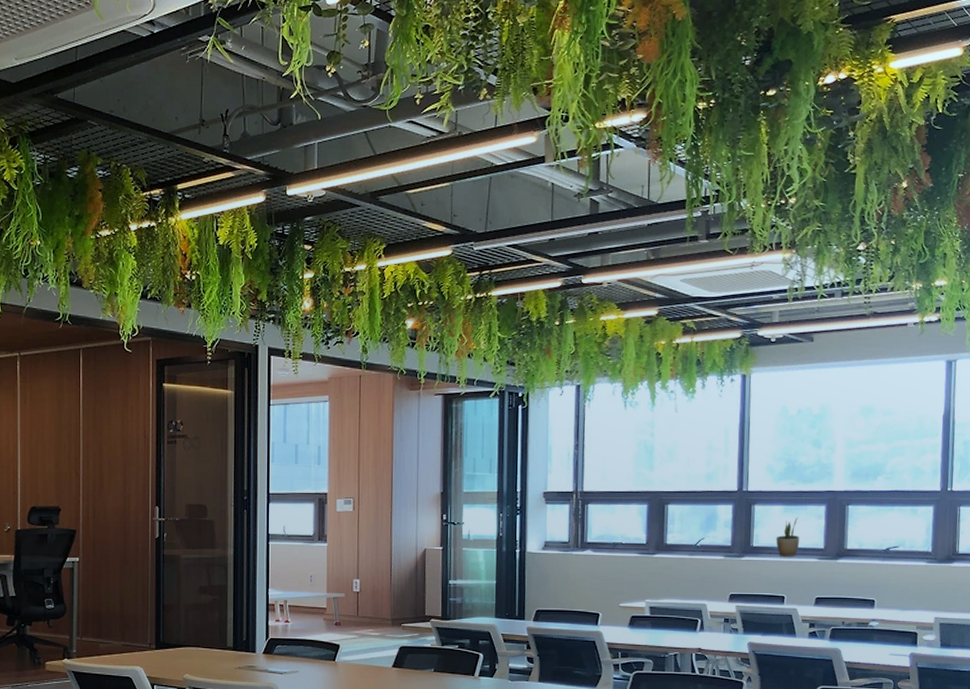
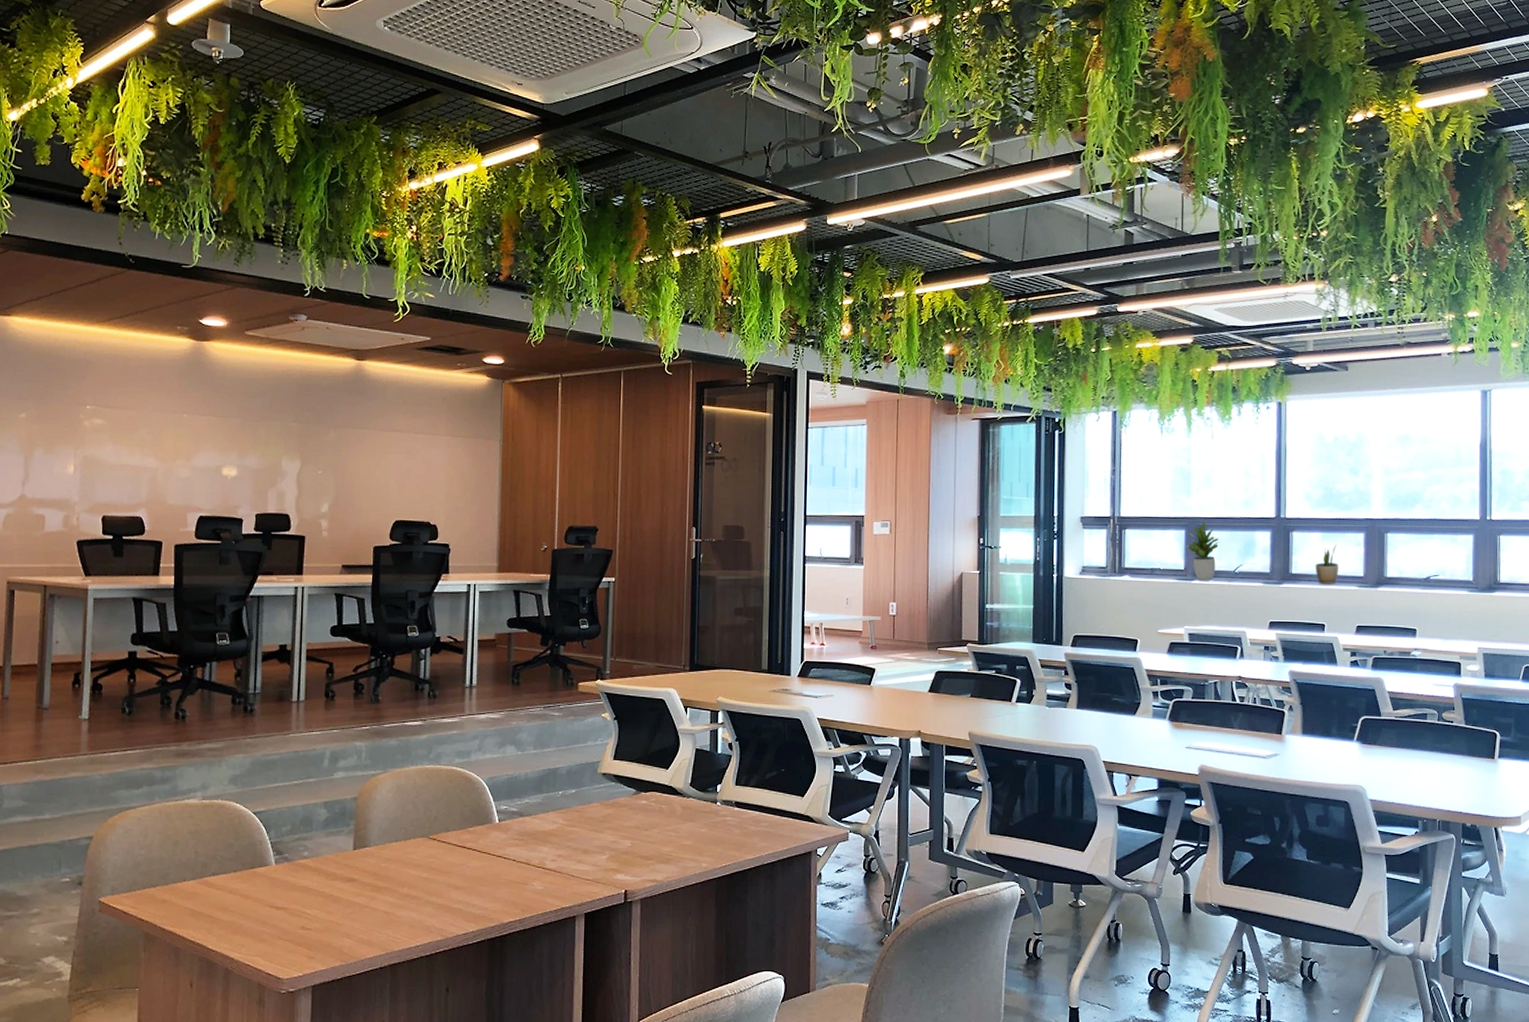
potted plant: none [646,496,681,555] -> present [1184,522,1219,581]

